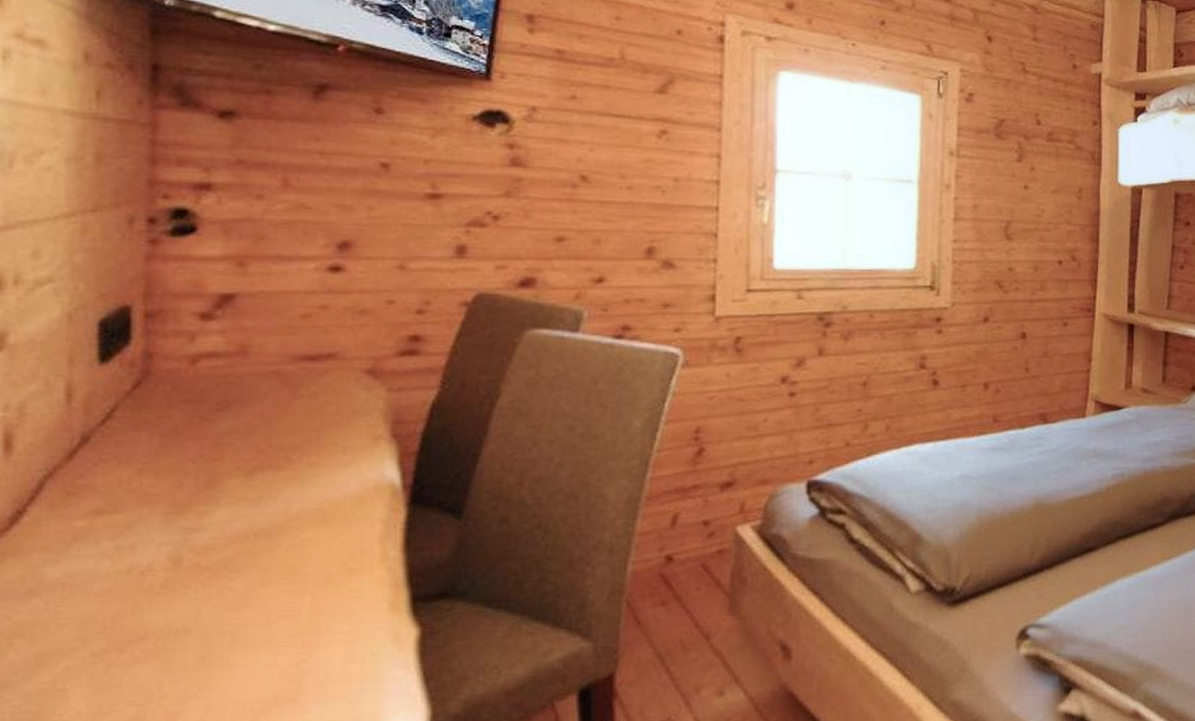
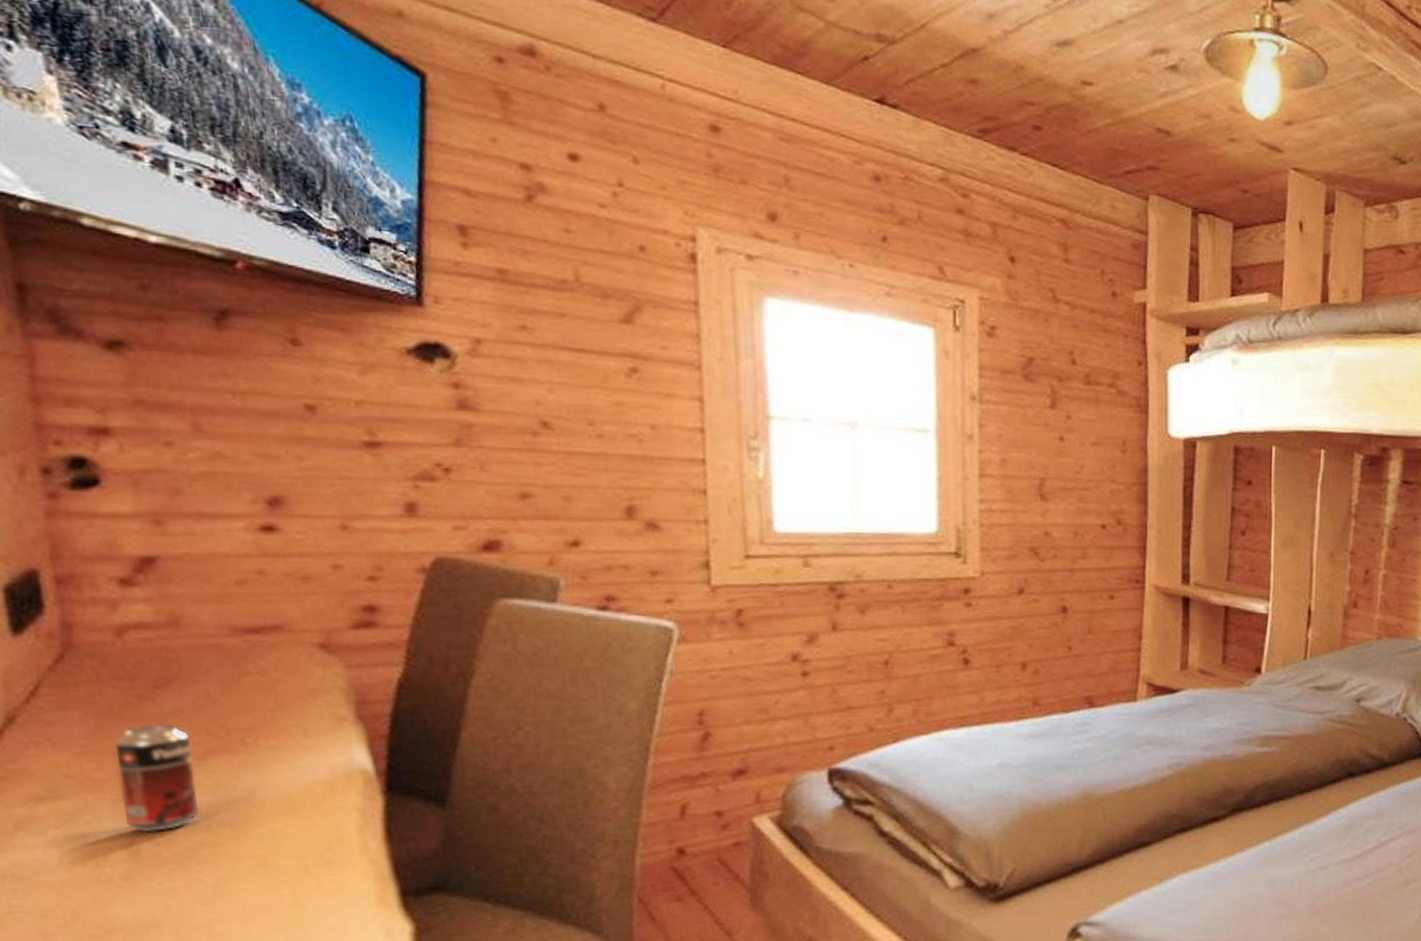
beverage can: none [172,443,242,544] -> present [115,724,200,833]

